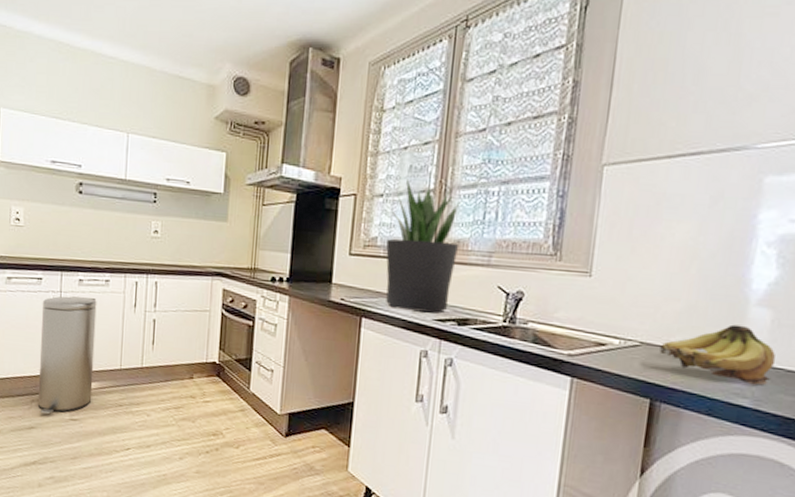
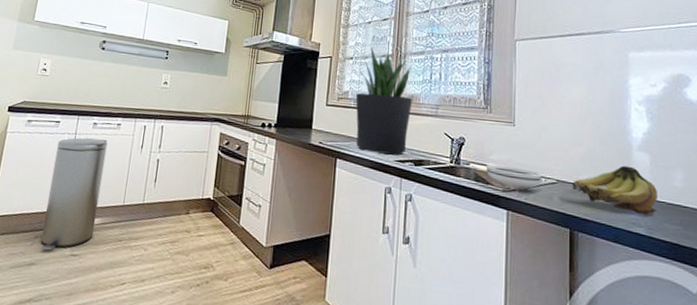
bowl: none [548,323,622,355] -> present [486,164,542,191]

